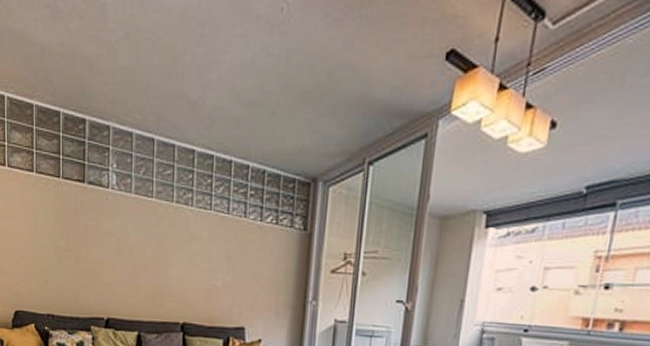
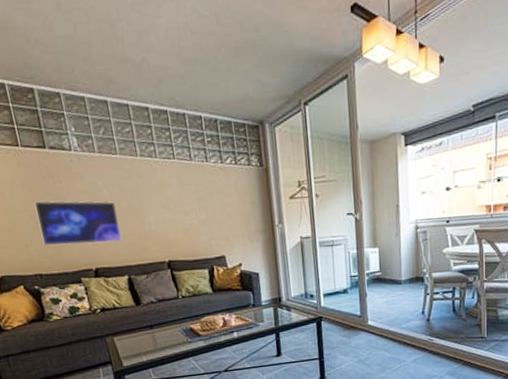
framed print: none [62,237,140,293] -> present [34,200,122,246]

